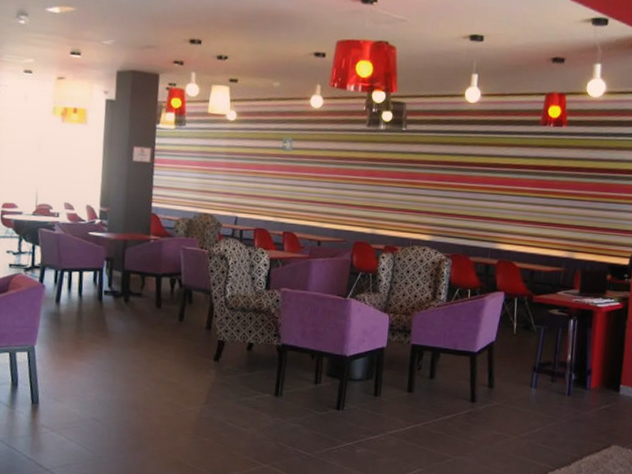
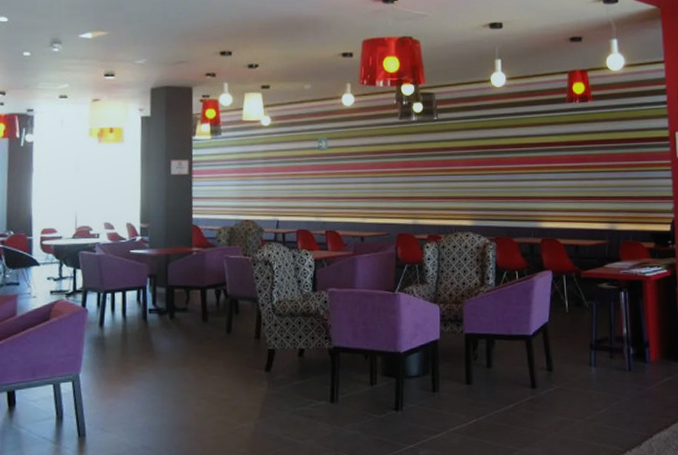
laptop computer: present [561,268,609,298] -> none [608,237,655,268]

